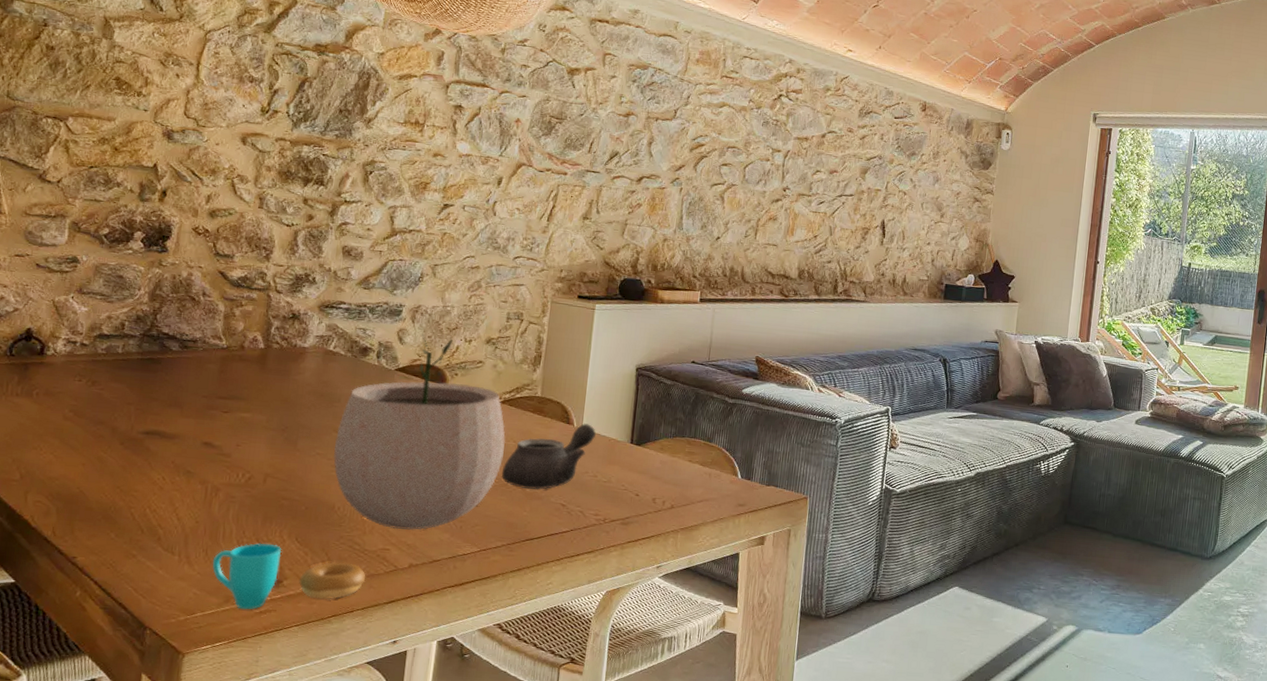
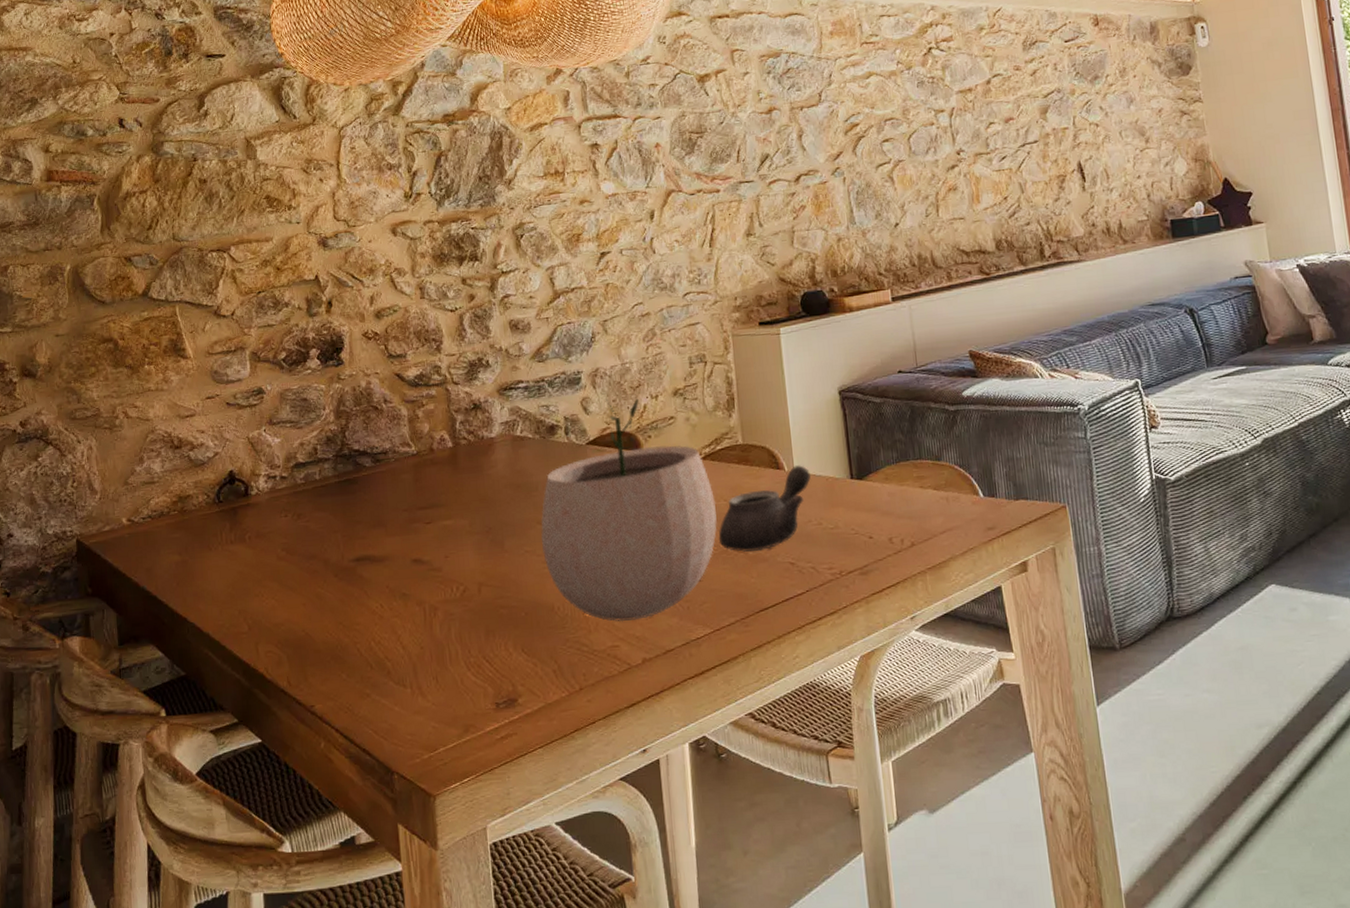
cup: present [212,543,366,610] -> none [444,659,601,738]

